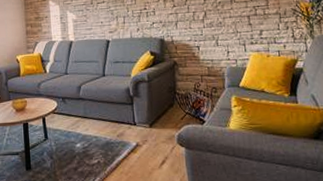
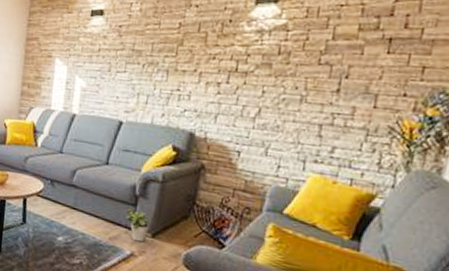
potted plant: none [126,106,147,133] -> present [125,207,152,243]

